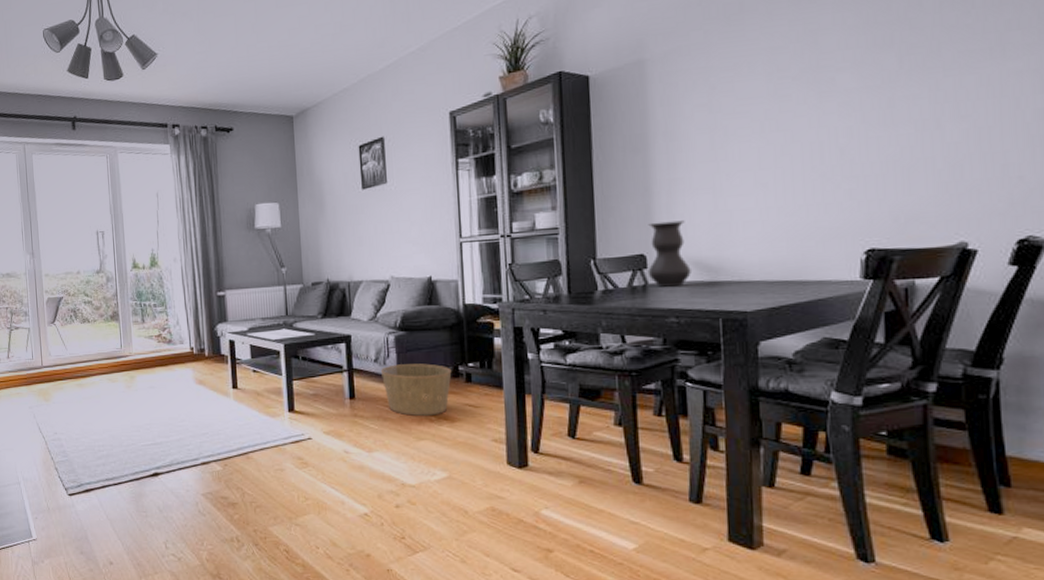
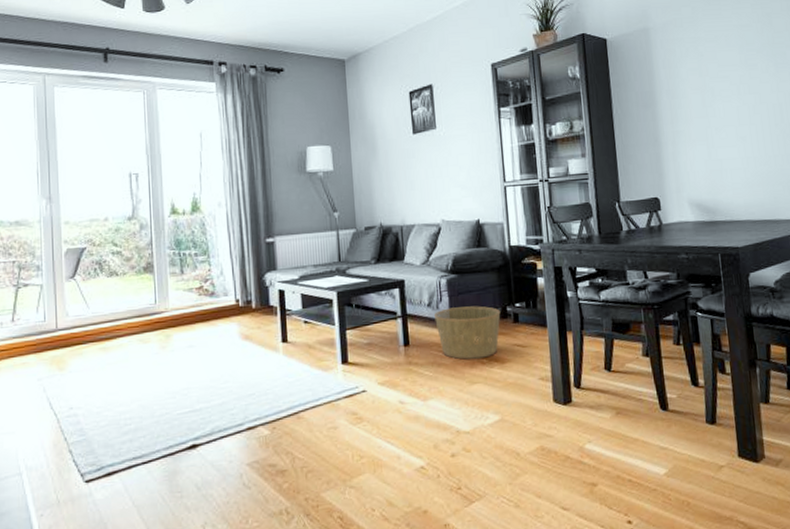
vase: present [647,220,691,287] -> none [659,167,695,227]

